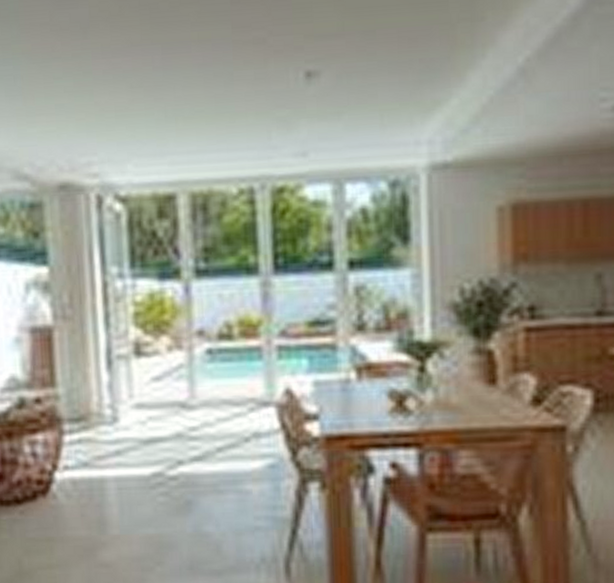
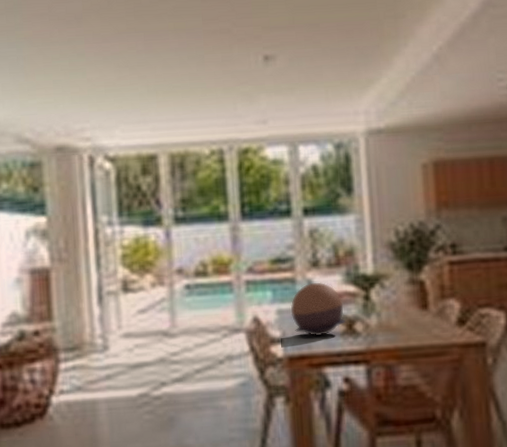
decorative bowl: none [329,349,395,414] -> present [290,282,346,337]

